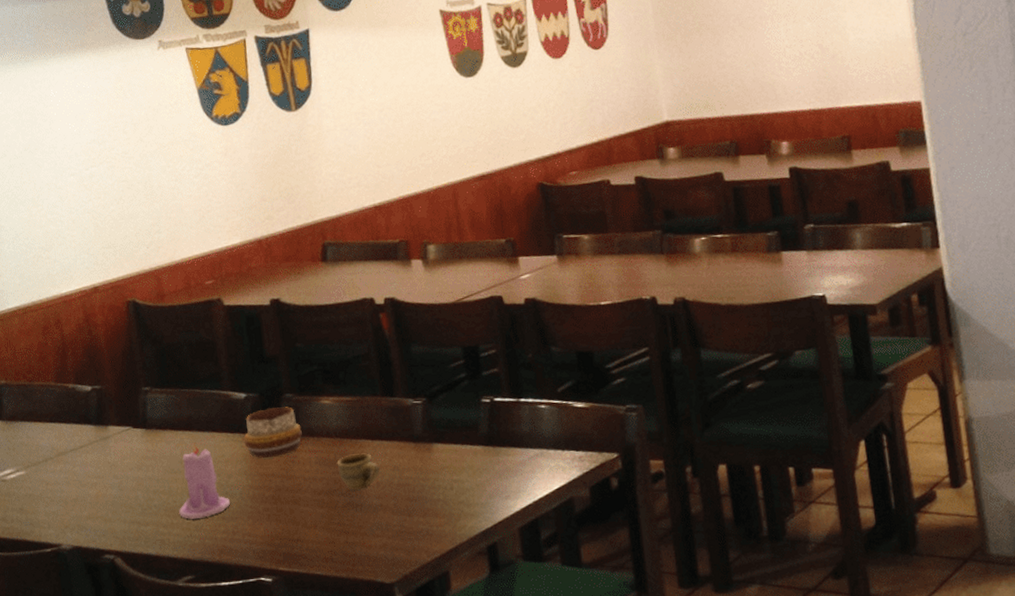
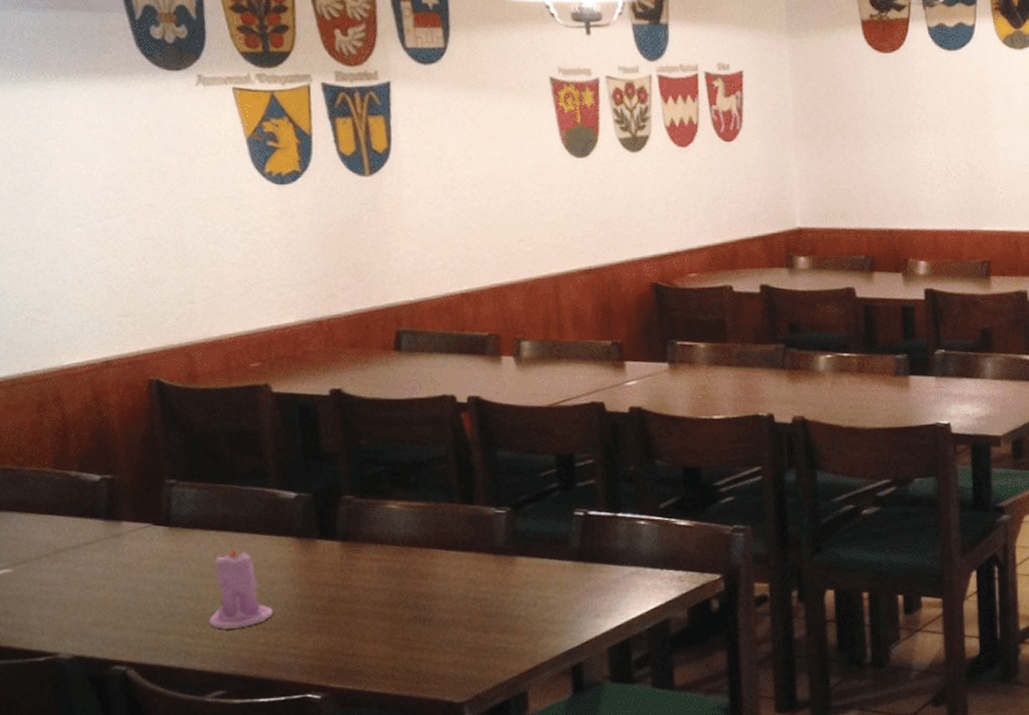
decorative bowl: present [243,406,303,458] -> none [292,509,364,565]
cup: present [337,453,380,491] -> none [403,564,453,604]

